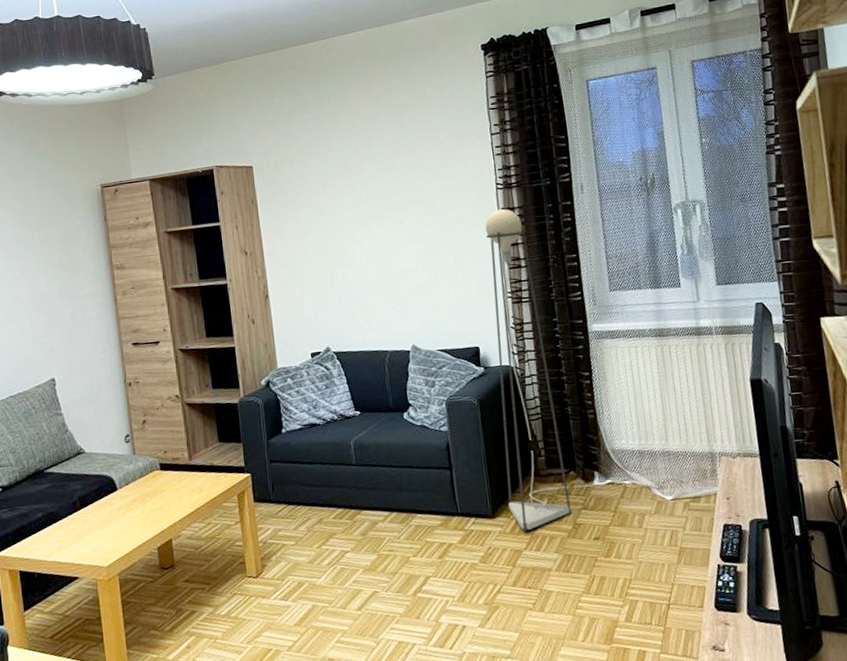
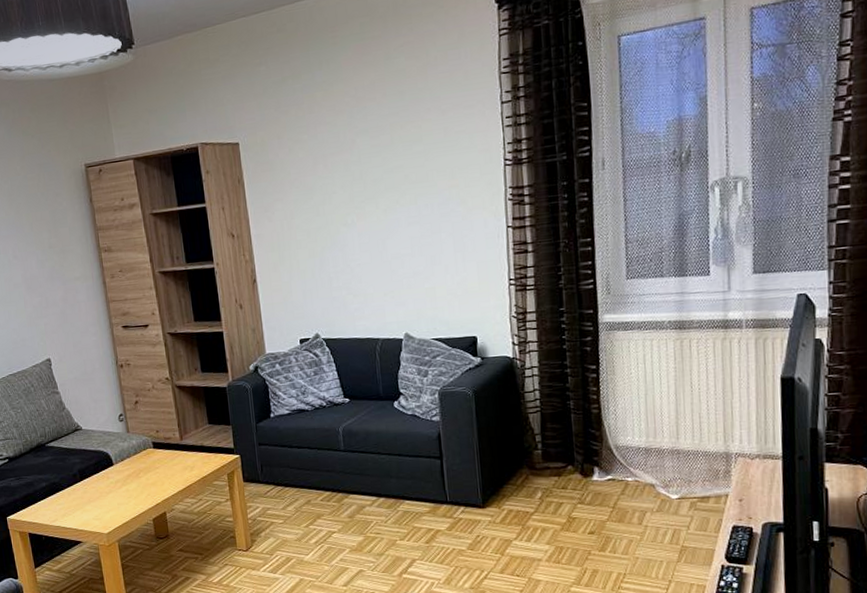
floor lamp: present [485,209,601,532] -> none [489,188,600,522]

